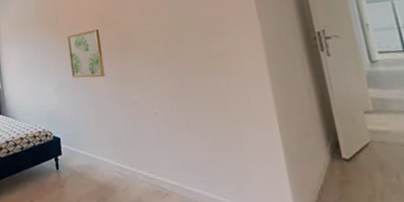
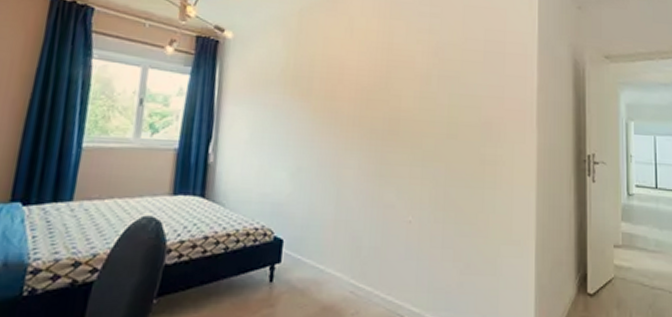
wall art: present [66,29,105,78] -> none [316,105,363,168]

